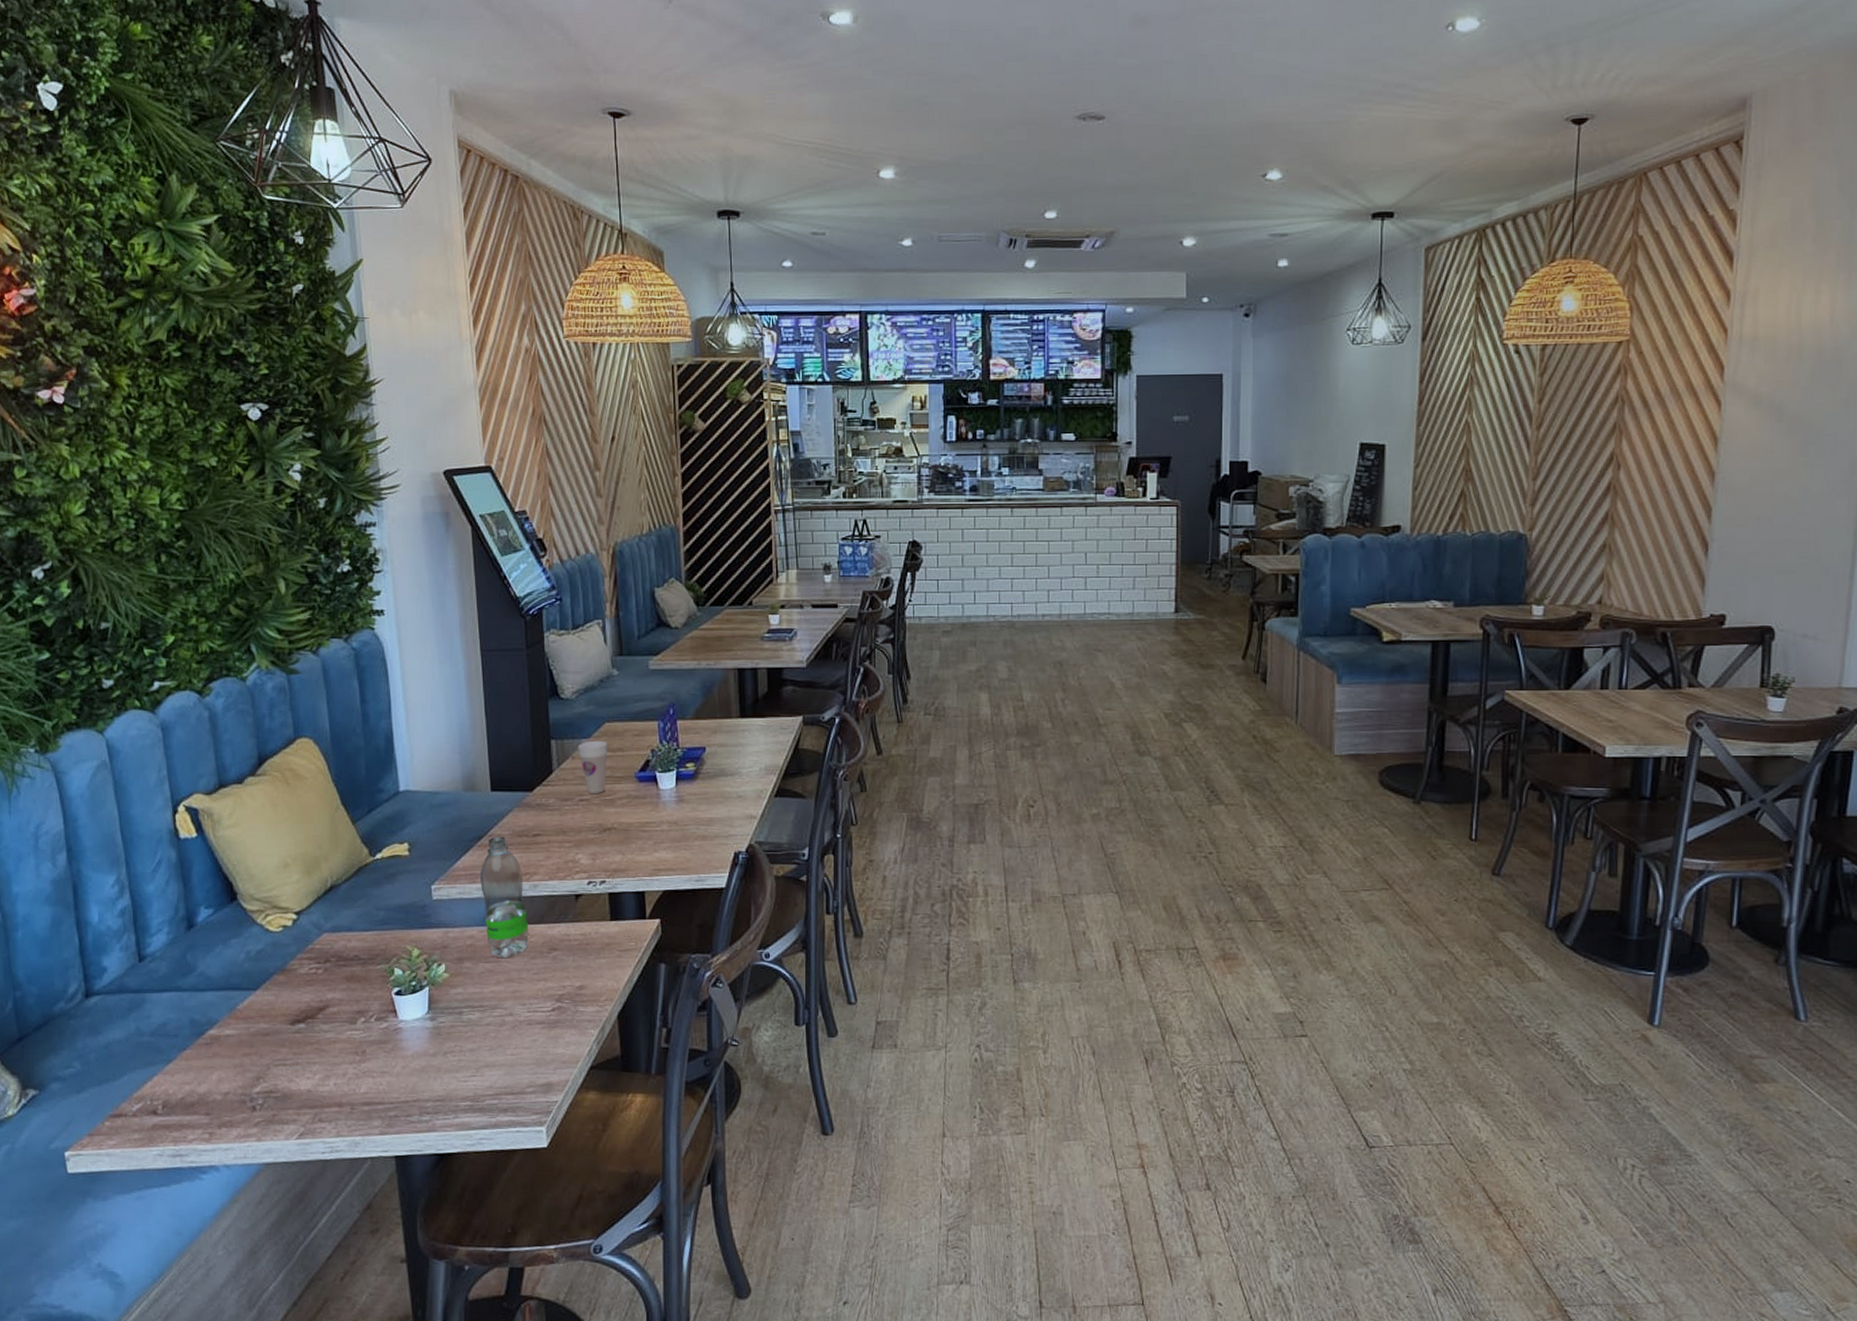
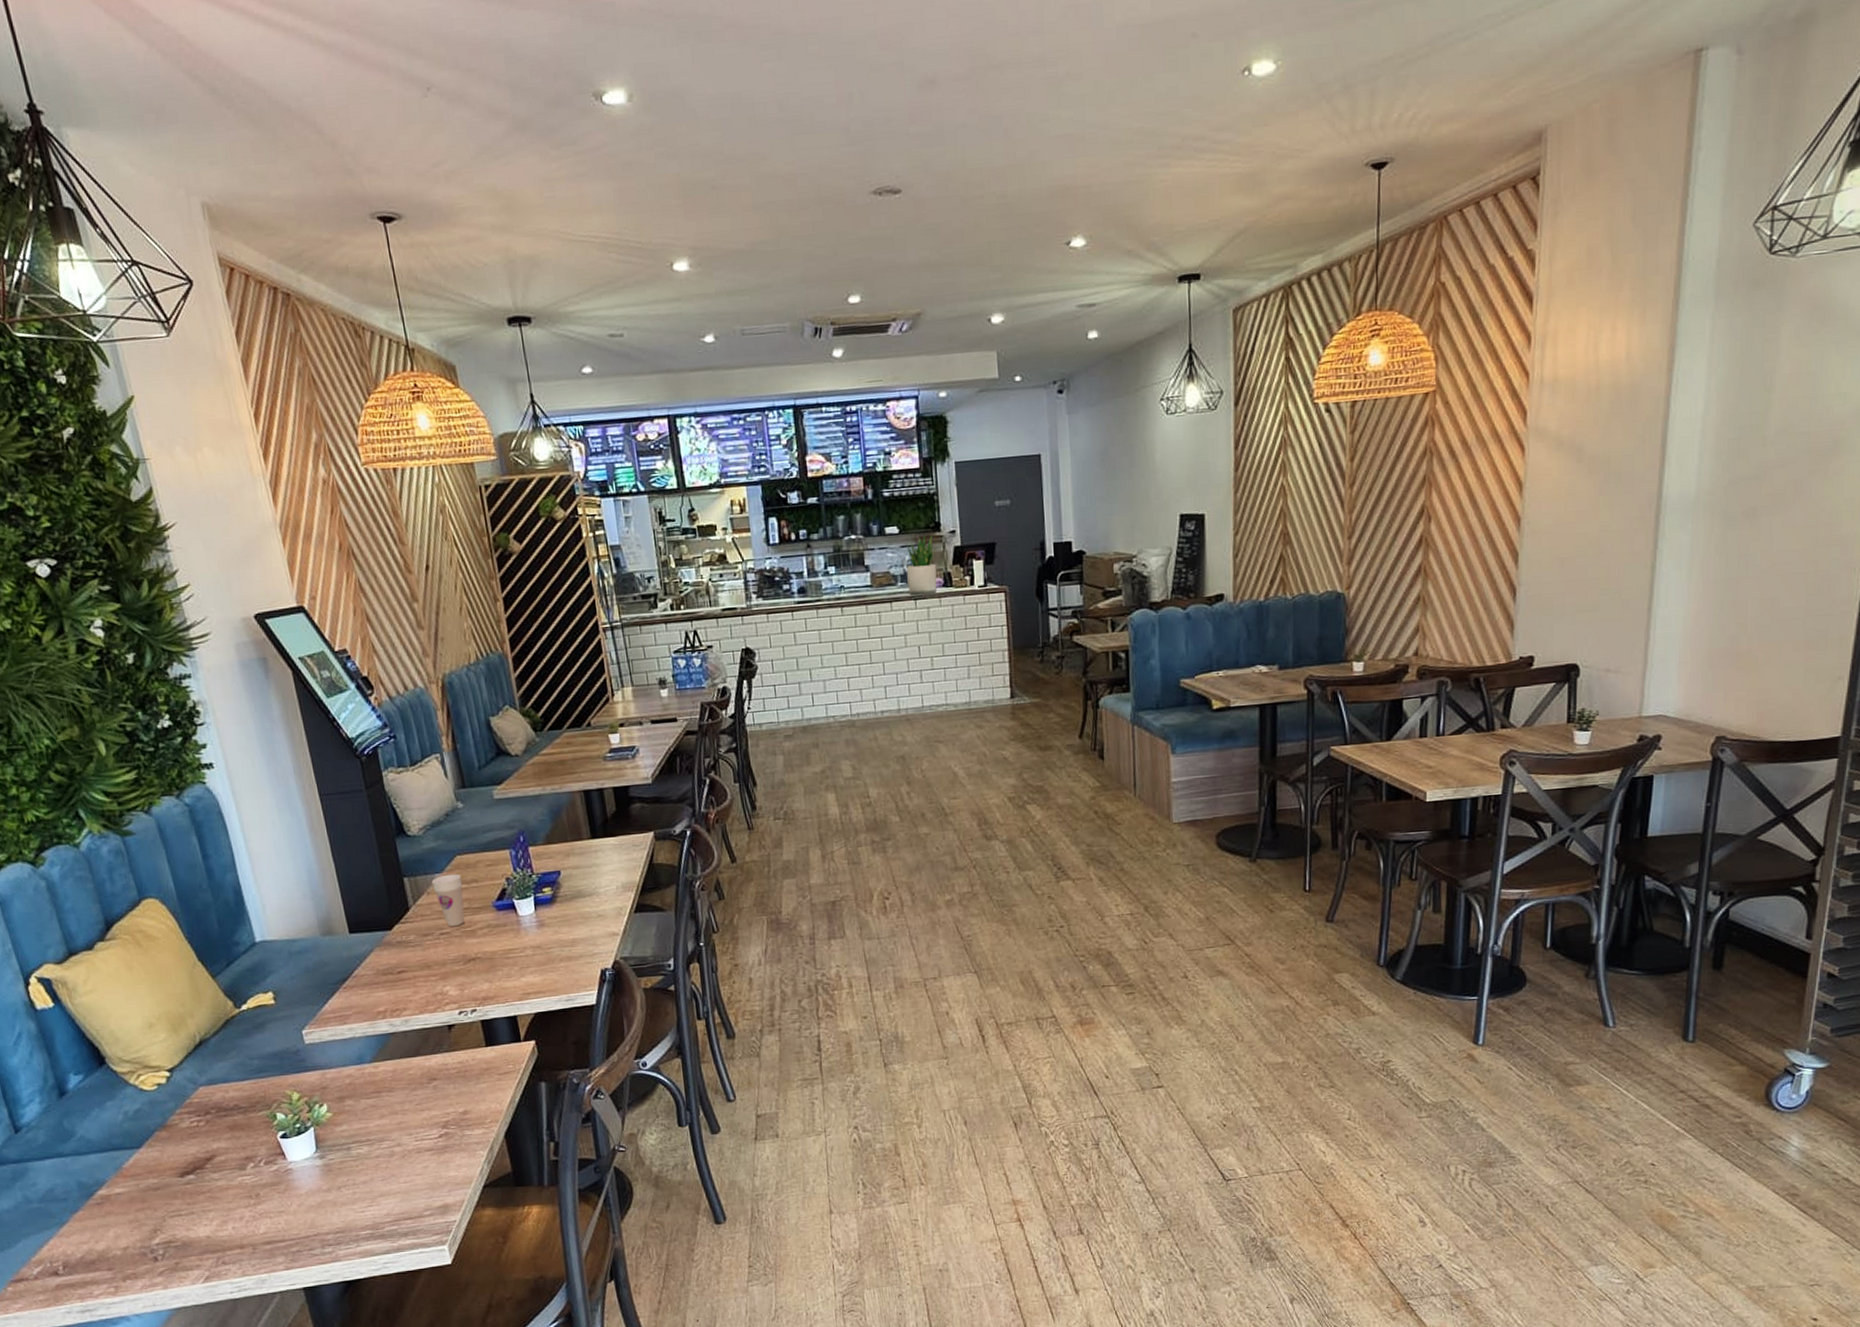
bottle: present [480,836,529,959] -> none [349,976,408,1094]
planter: none [1080,444,1111,503] -> present [906,535,937,596]

